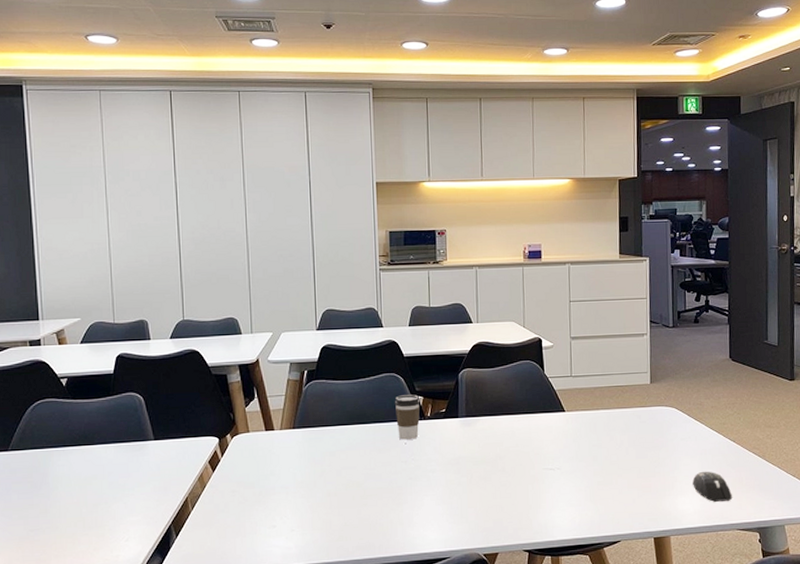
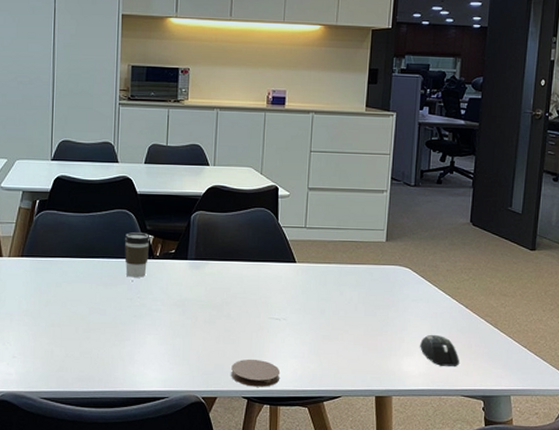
coaster: none [510,511,559,539] -> present [231,359,281,387]

